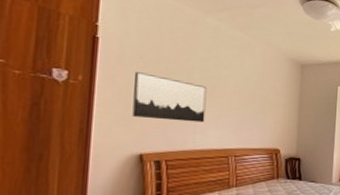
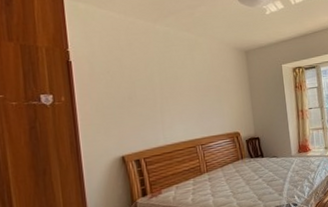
wall art: present [132,72,207,123] -> none [105,84,170,125]

